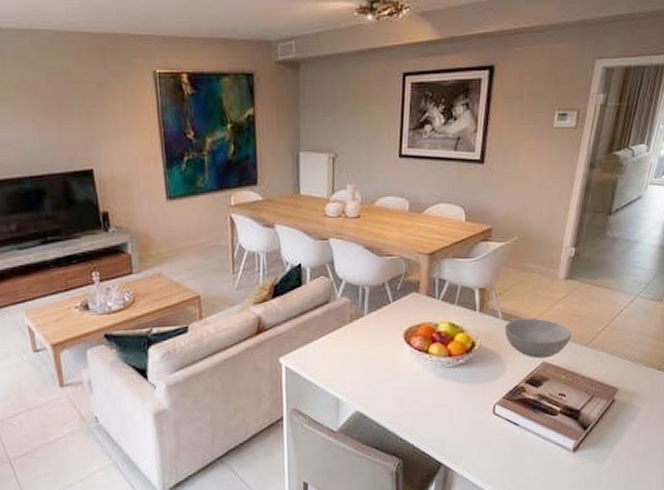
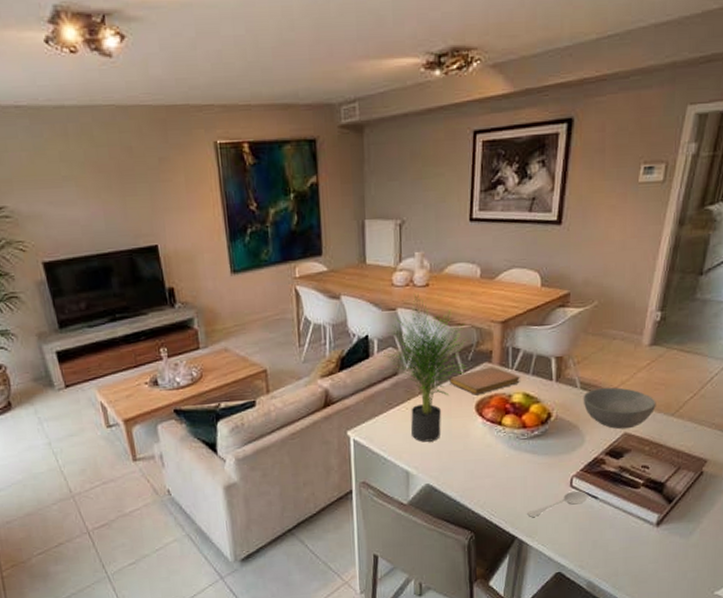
potted plant: none [313,224,396,370] -> present [381,293,467,442]
notebook: none [379,297,446,324] -> present [449,367,520,395]
spoon: none [453,418,510,444] -> present [527,491,588,517]

